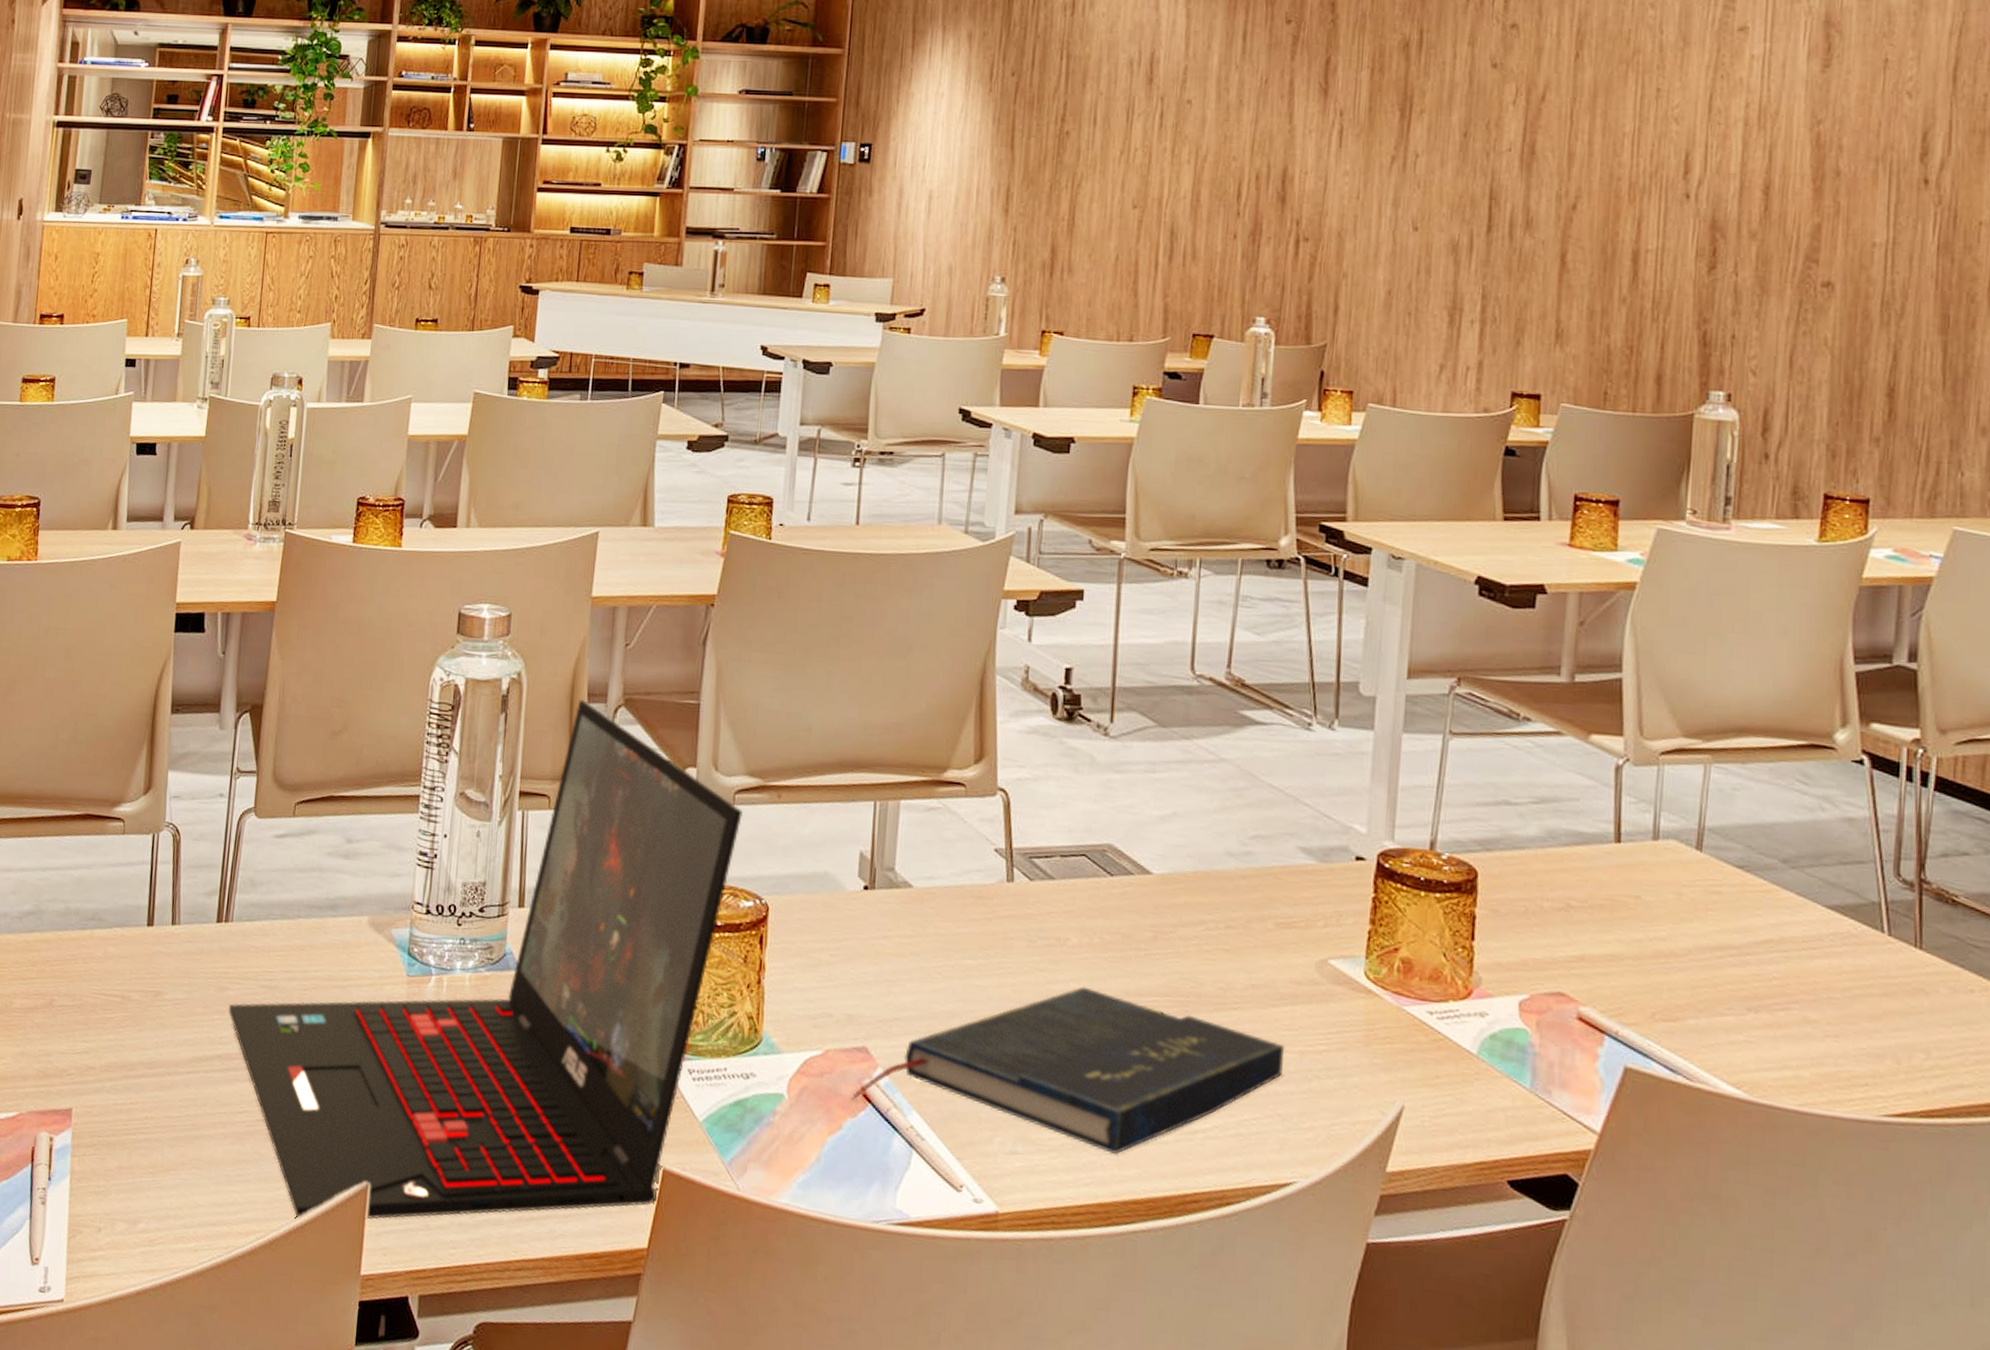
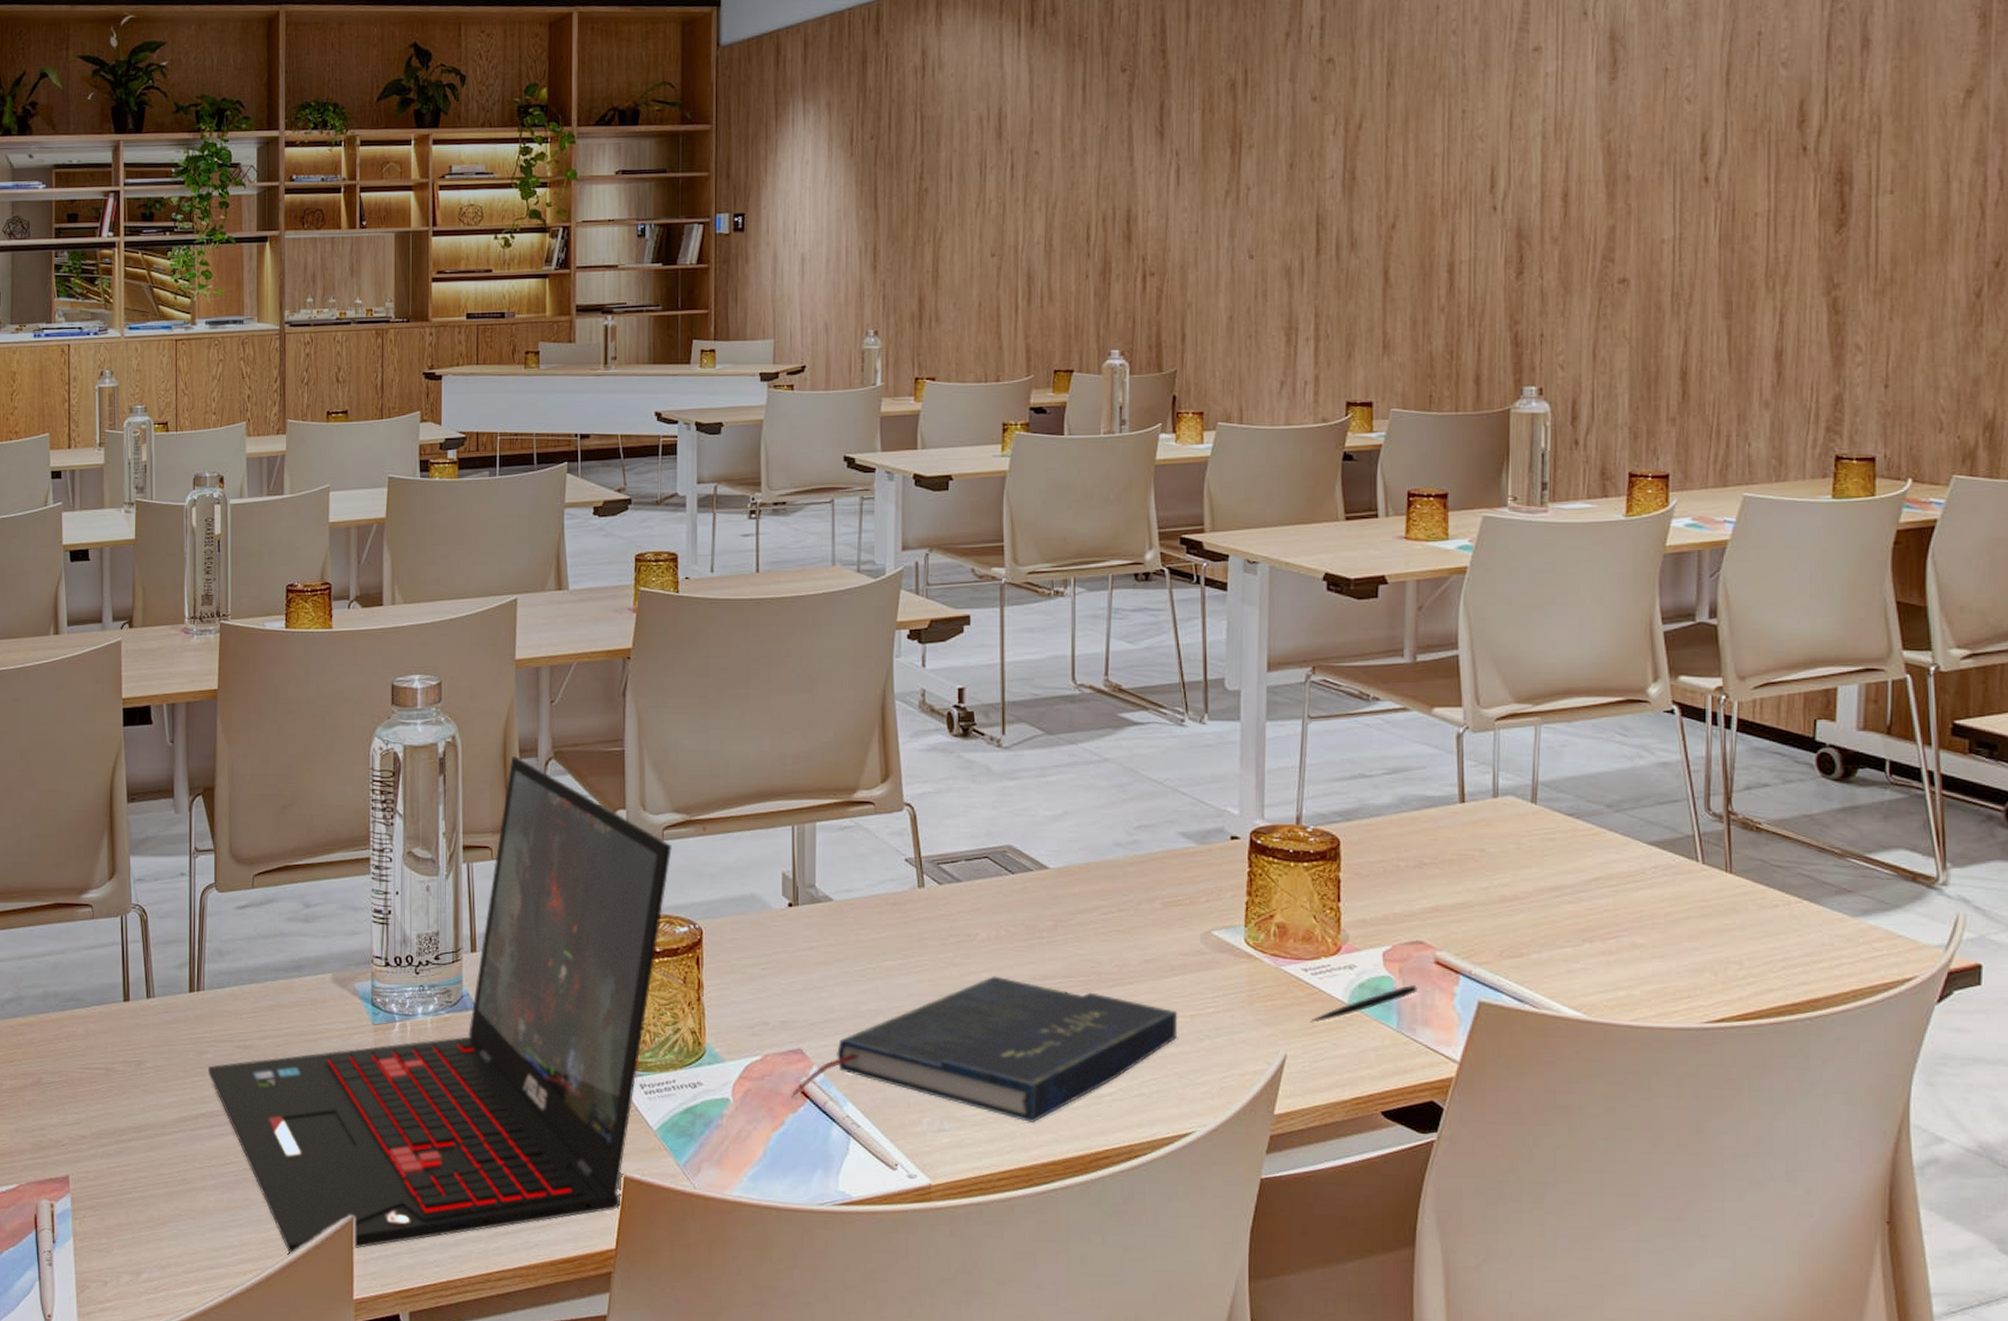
pen: none [1432,1041,1556,1074] -> present [1310,985,1417,1023]

